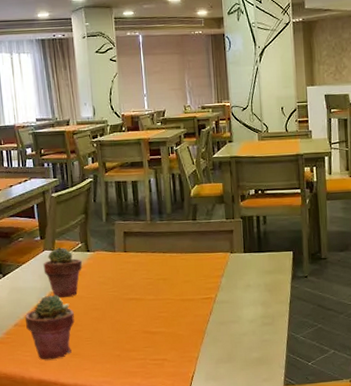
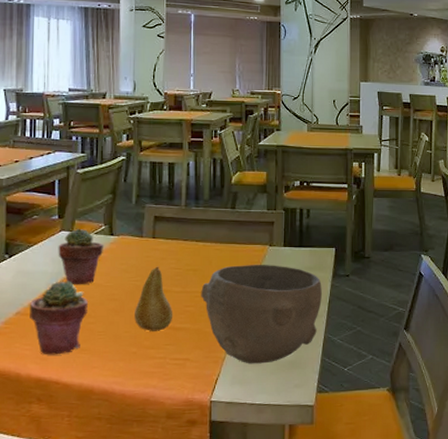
fruit: none [115,277,149,336] -> present [135,266,173,331]
bowl: none [171,270,283,362] -> present [201,264,322,364]

